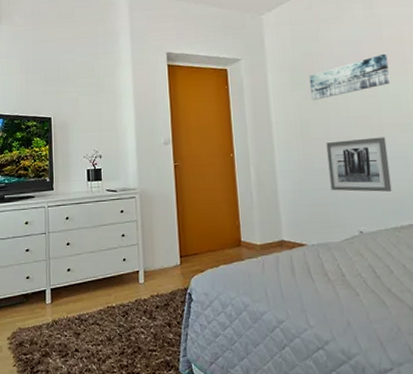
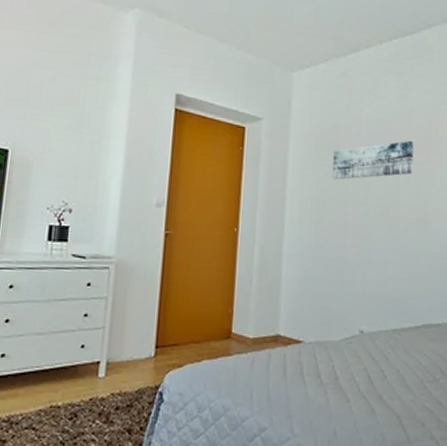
wall art: present [326,137,392,192] -> none [338,228,400,290]

